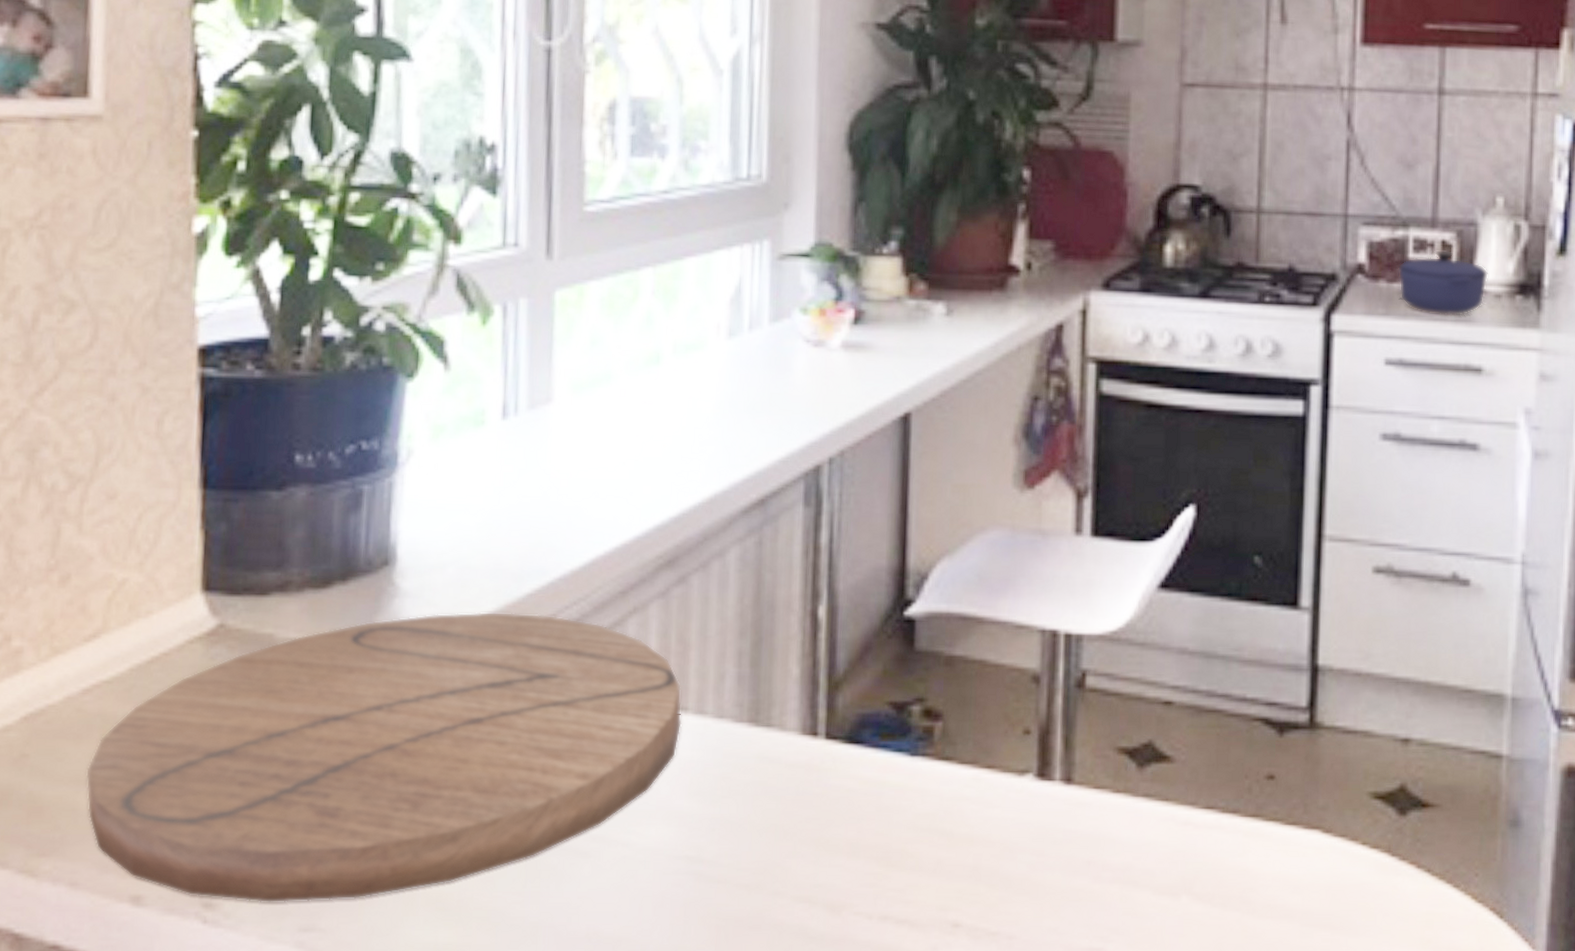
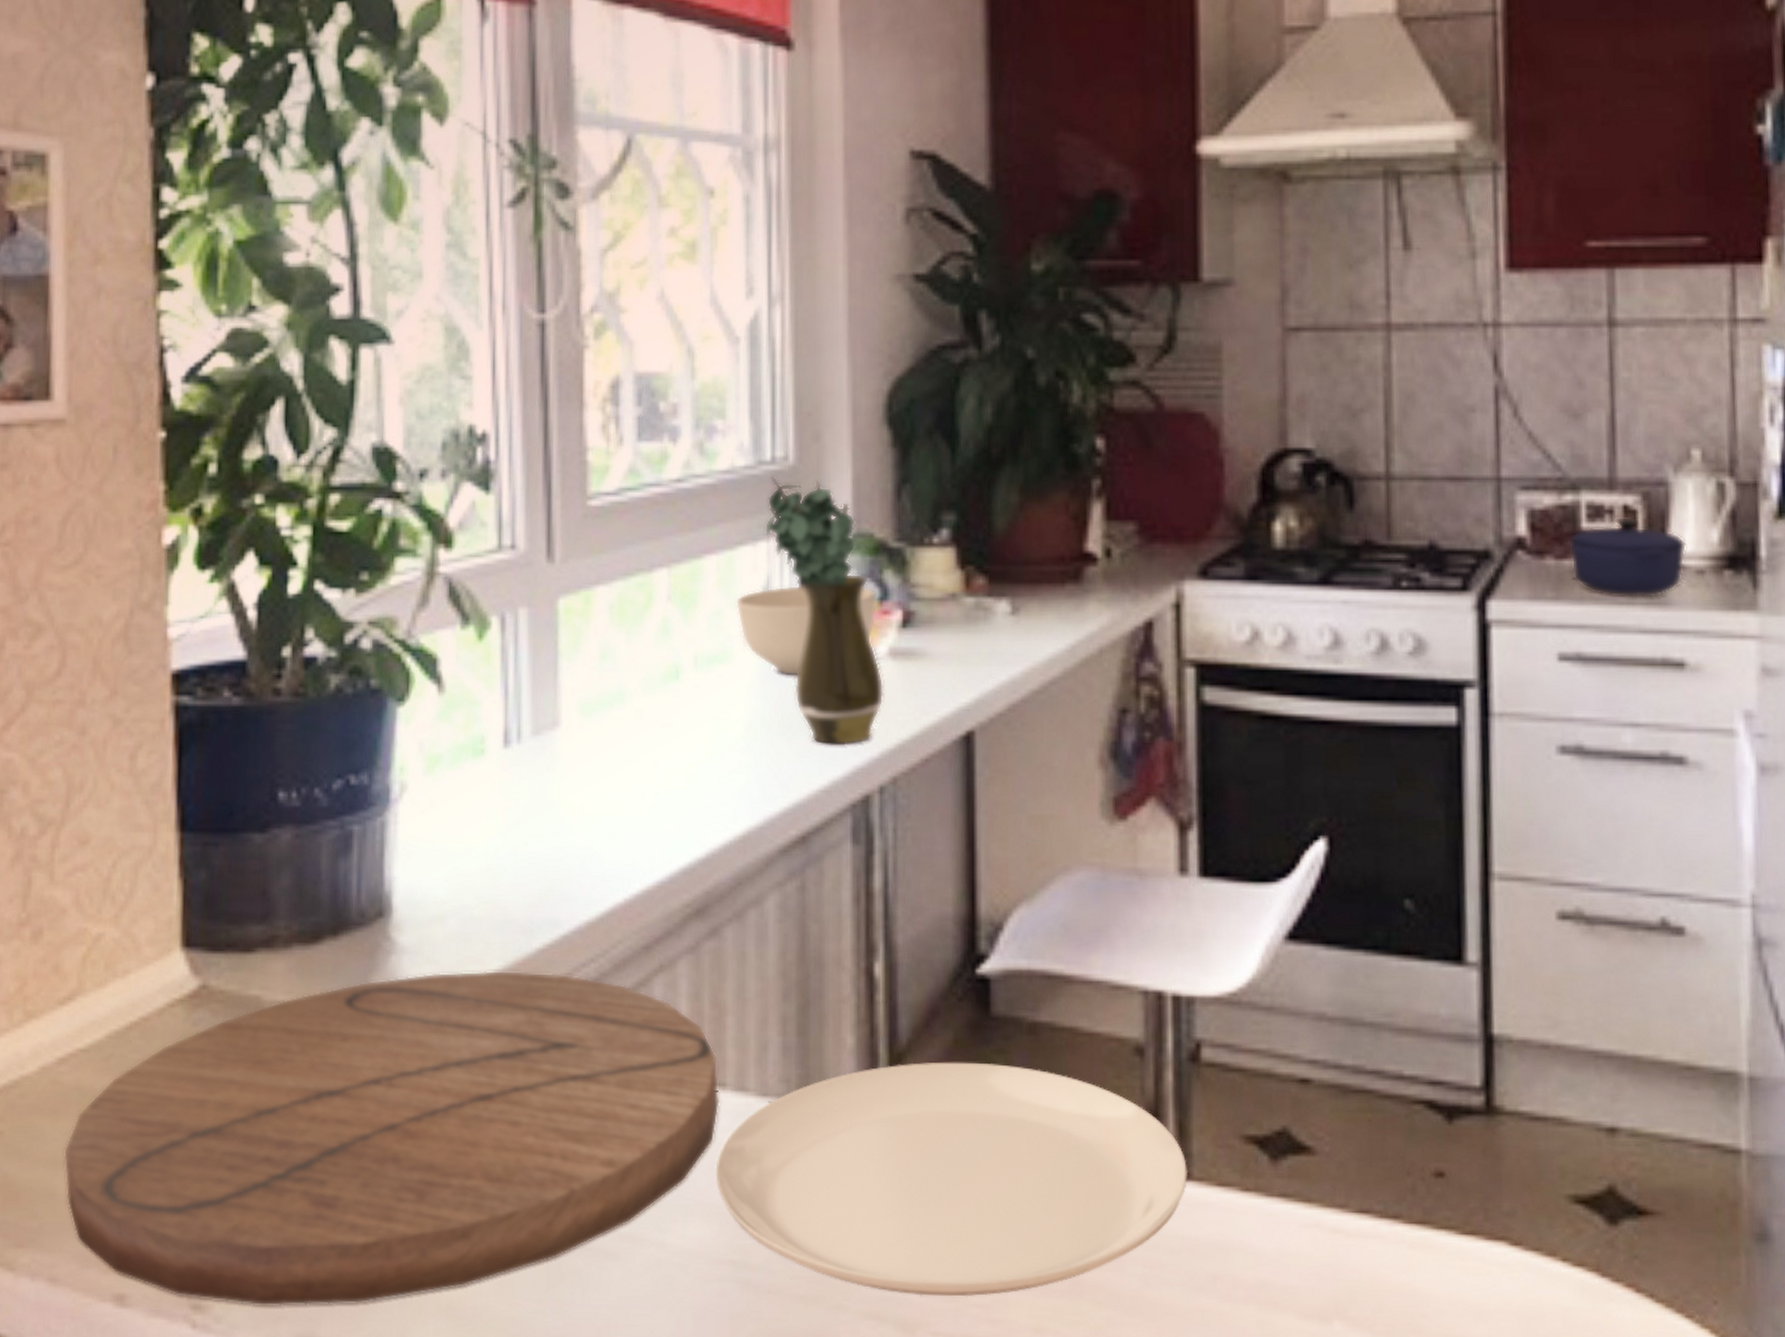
plate: none [675,688,1071,883] -> present [715,1062,1189,1297]
bowl: none [711,285,834,363] -> present [736,585,878,676]
vase: none [738,191,837,423] -> present [764,476,884,745]

